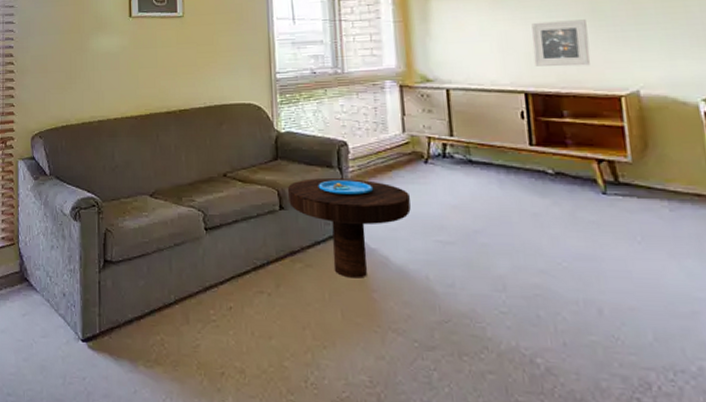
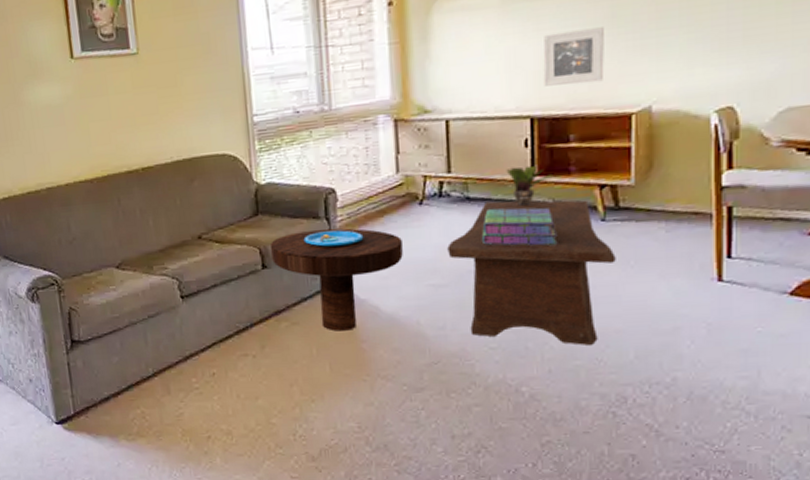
coffee table: none [453,166,622,321] -> present [447,200,616,345]
stack of books: none [486,174,560,213] -> present [482,207,556,246]
potted plant: none [499,136,552,174] -> present [499,165,554,207]

